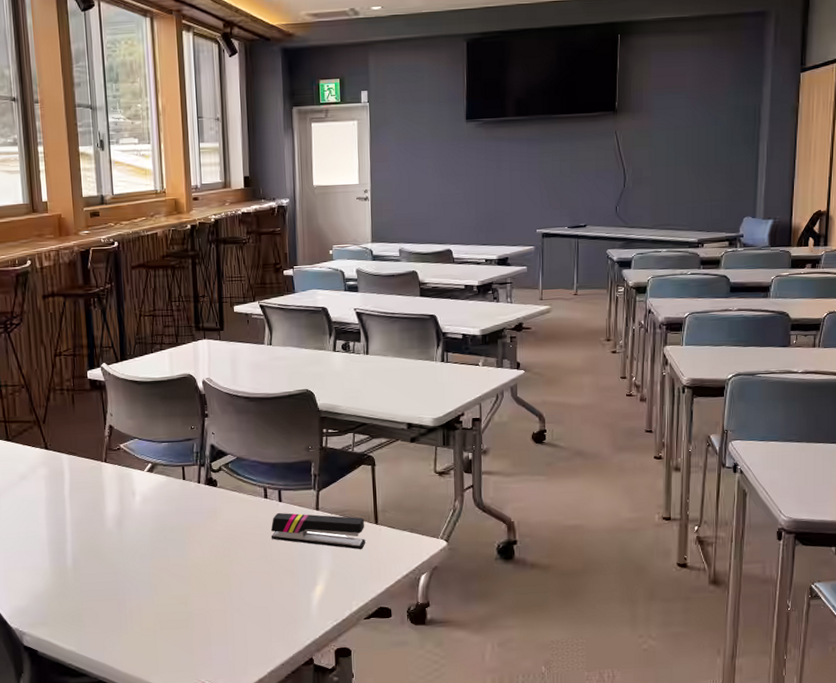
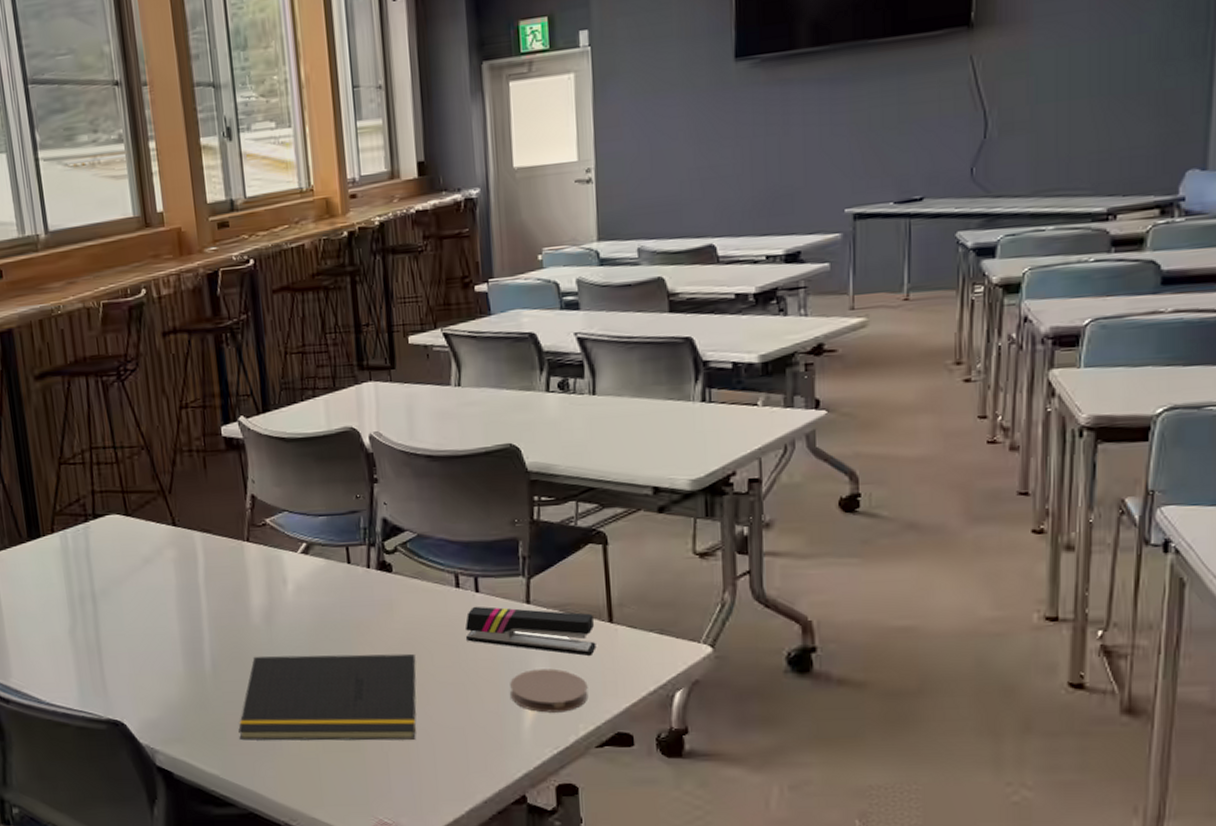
notepad: none [92,549,233,622] -> present [238,653,417,741]
coaster: none [303,559,360,594] -> present [510,668,589,713]

